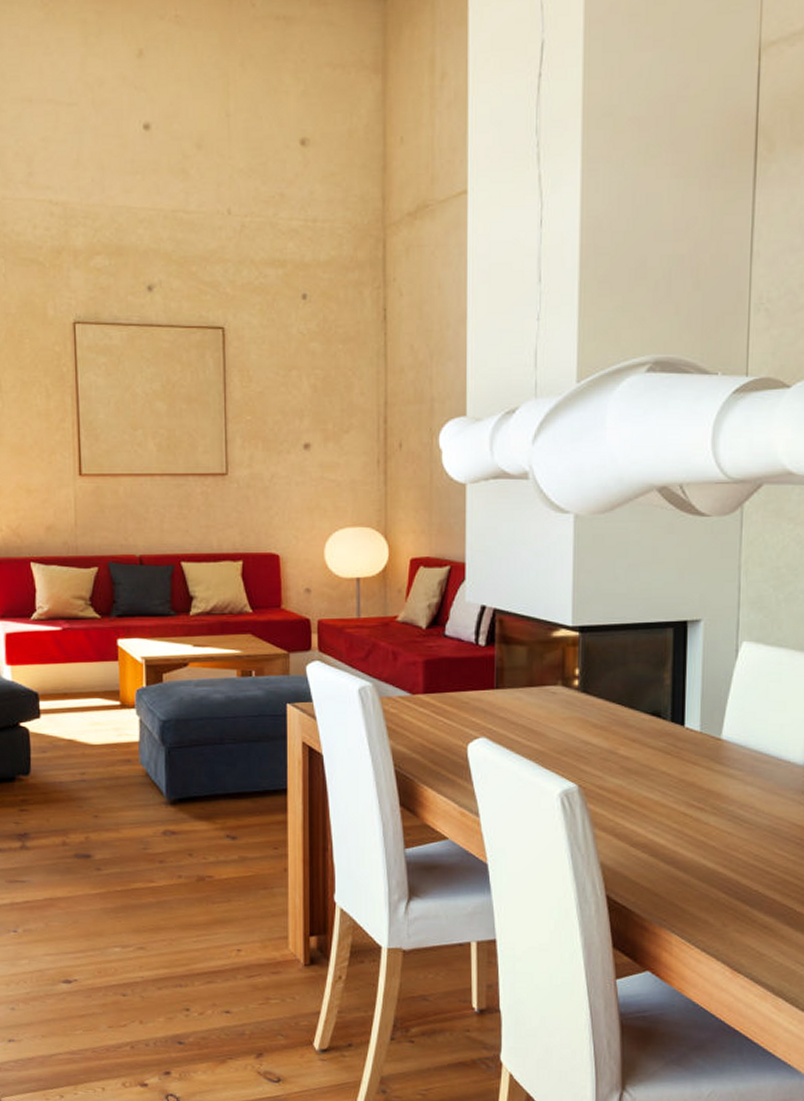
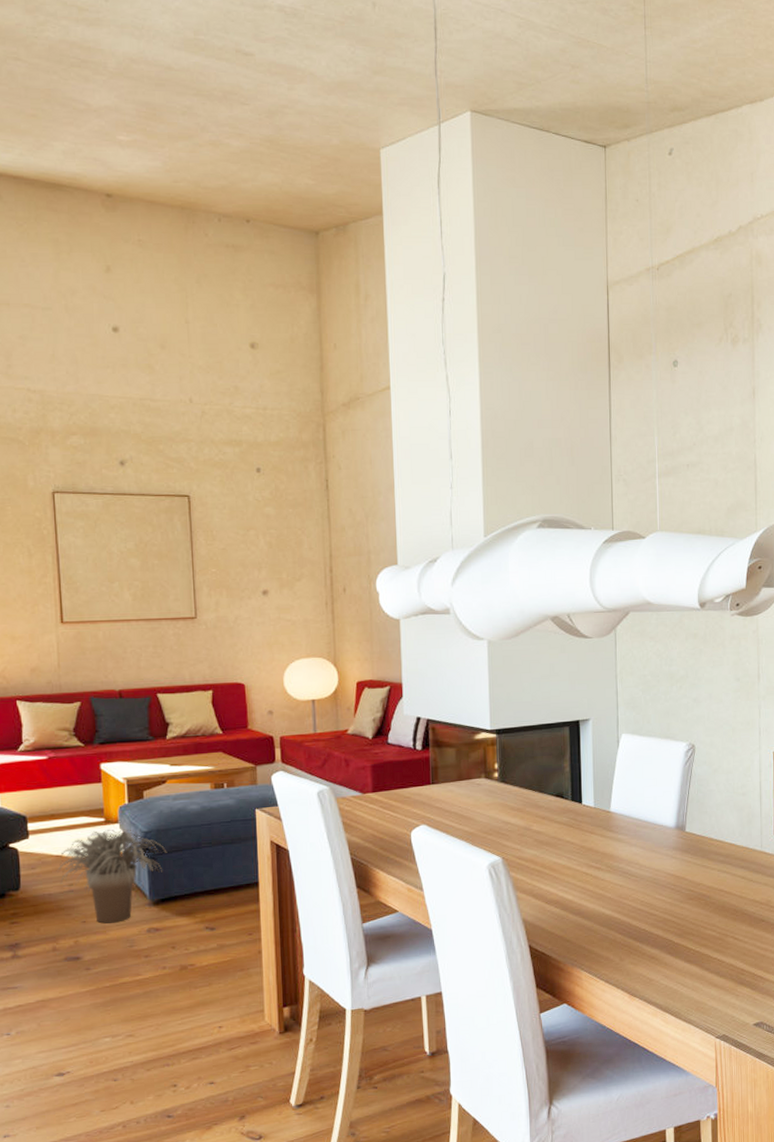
potted plant: none [68,714,187,821] -> present [56,829,167,924]

